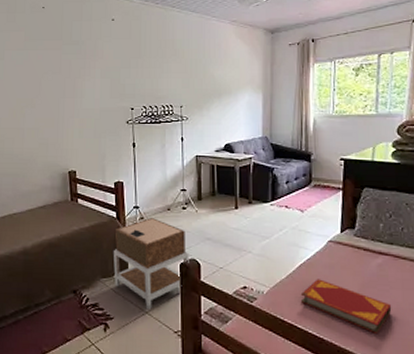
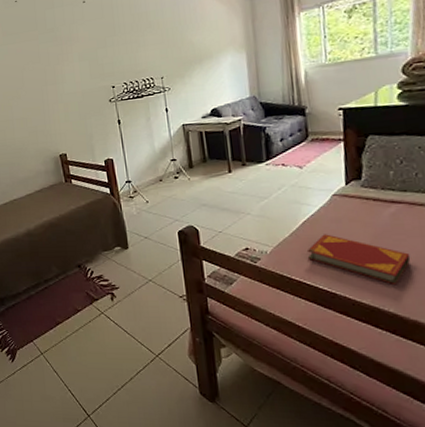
nightstand: present [113,218,189,310] -> none [110,190,187,278]

